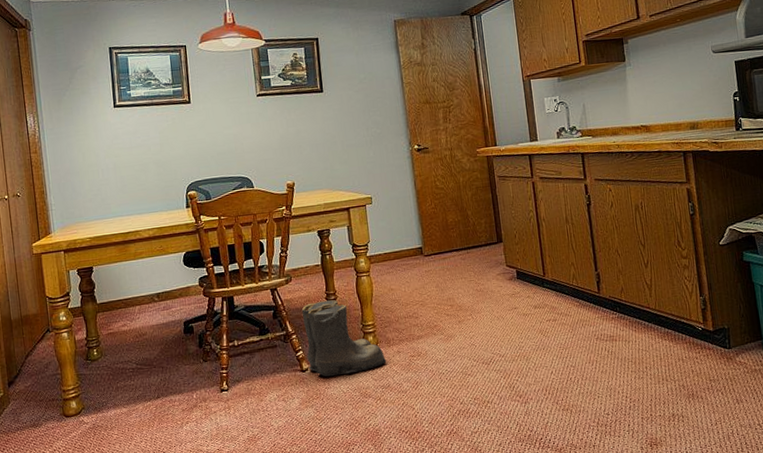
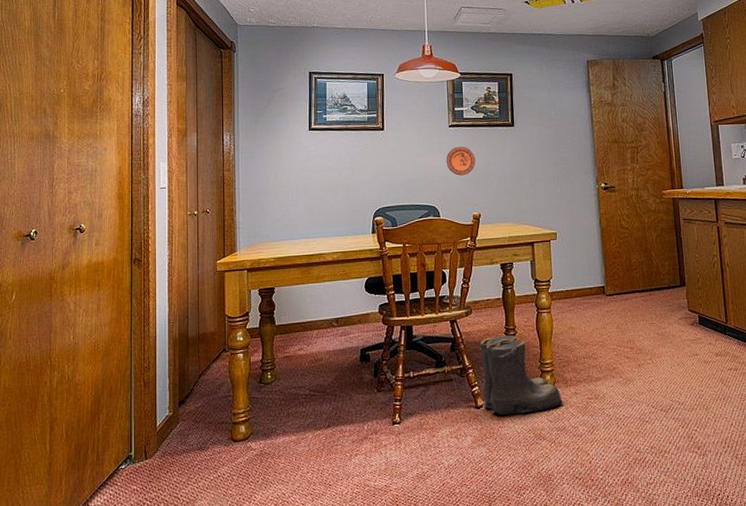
decorative plate: none [256,115,286,145] -> present [446,146,476,176]

